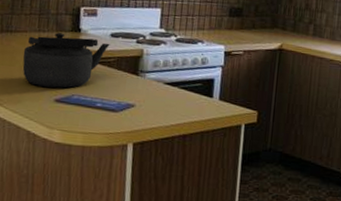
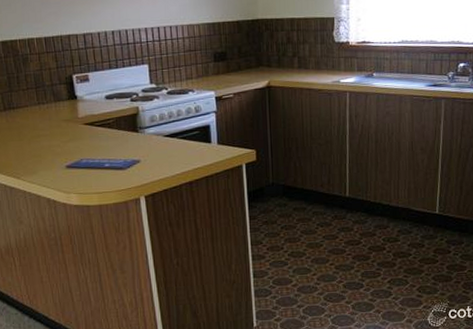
kettle: present [22,33,110,88] -> none [28,103,107,156]

